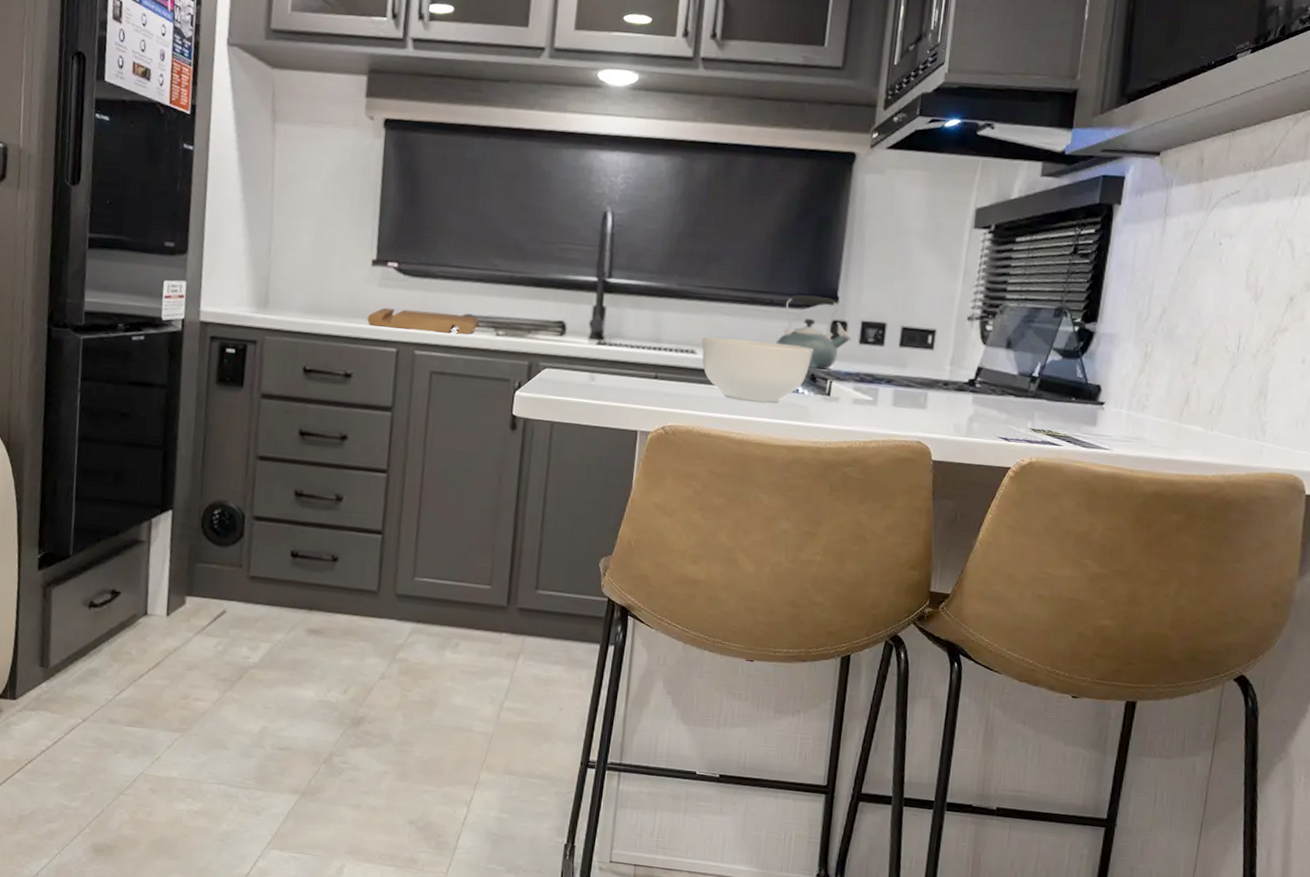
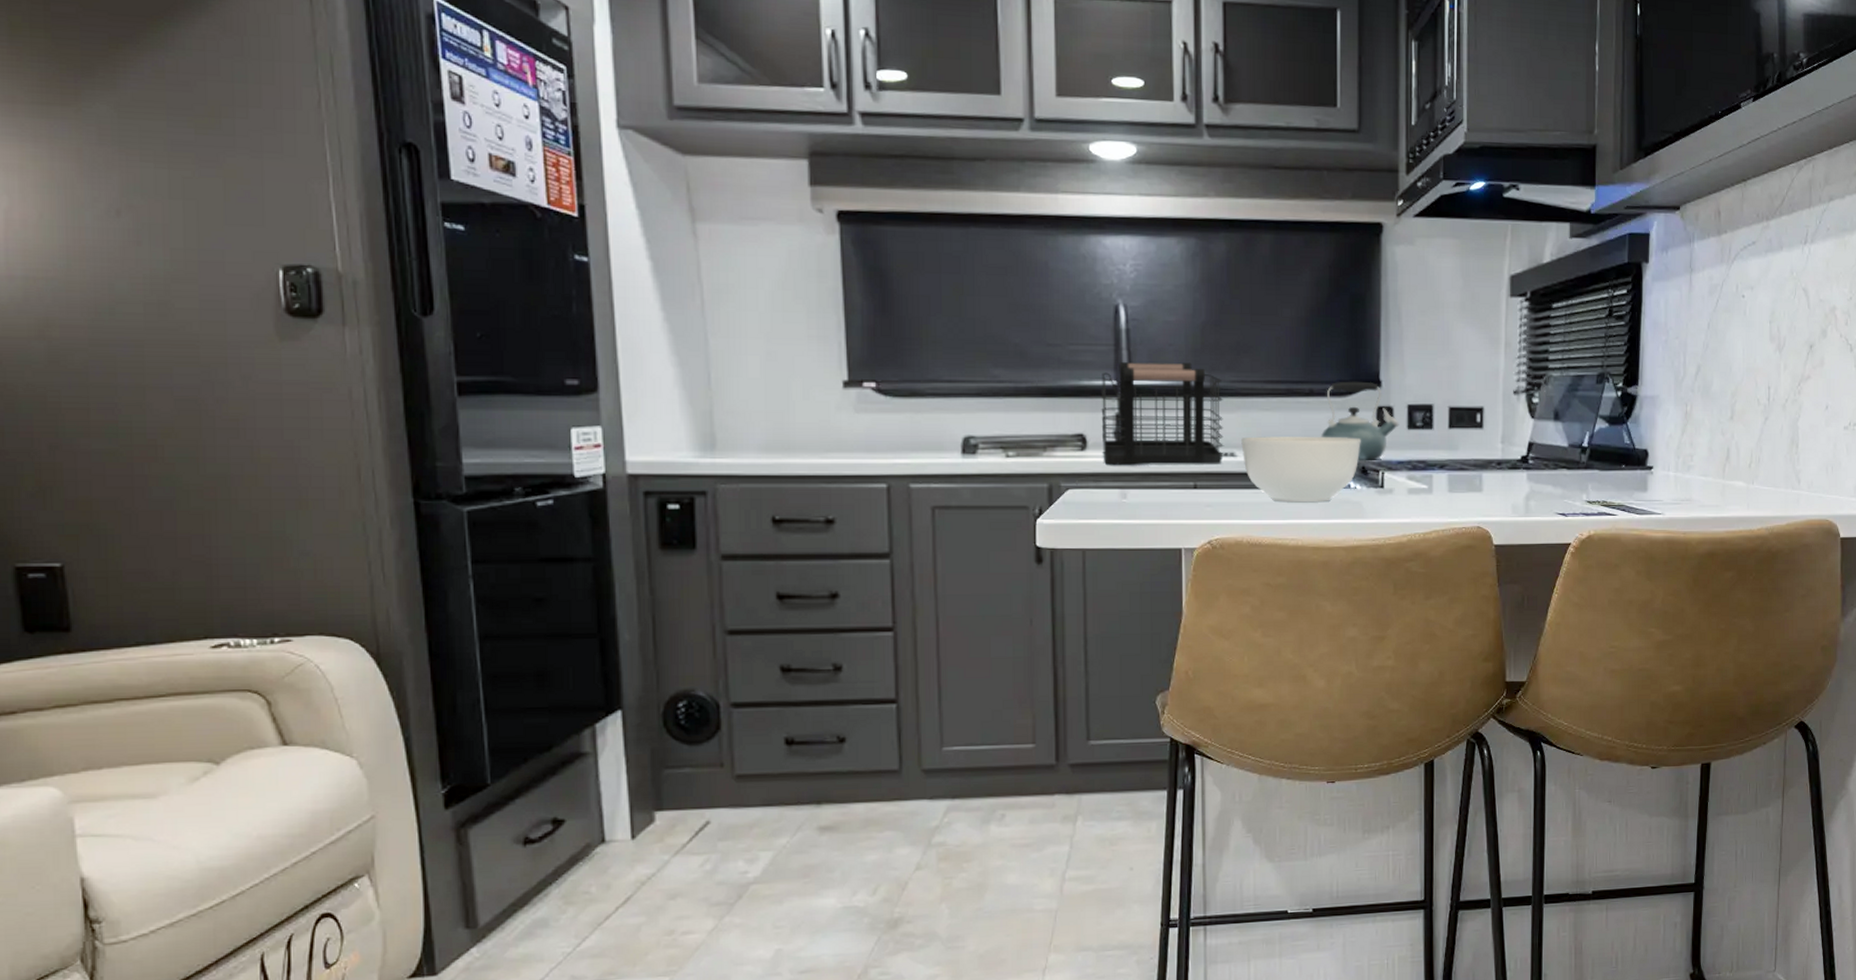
cutting board: present [367,307,479,335] -> none [845,437,984,460]
dish rack: none [578,262,691,360] -> present [1101,362,1223,466]

